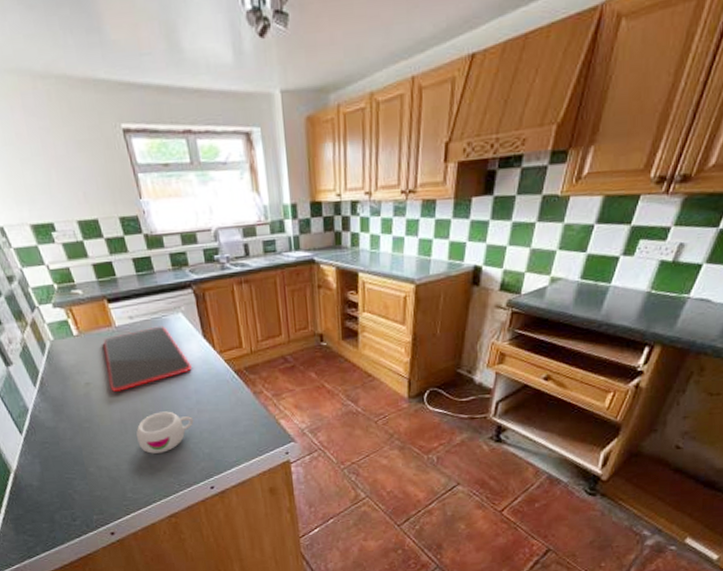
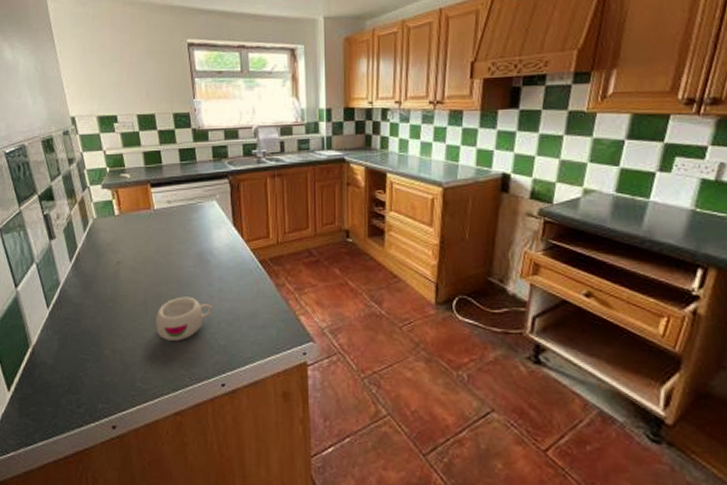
cutting board: present [103,326,192,392] -> none [139,211,218,272]

